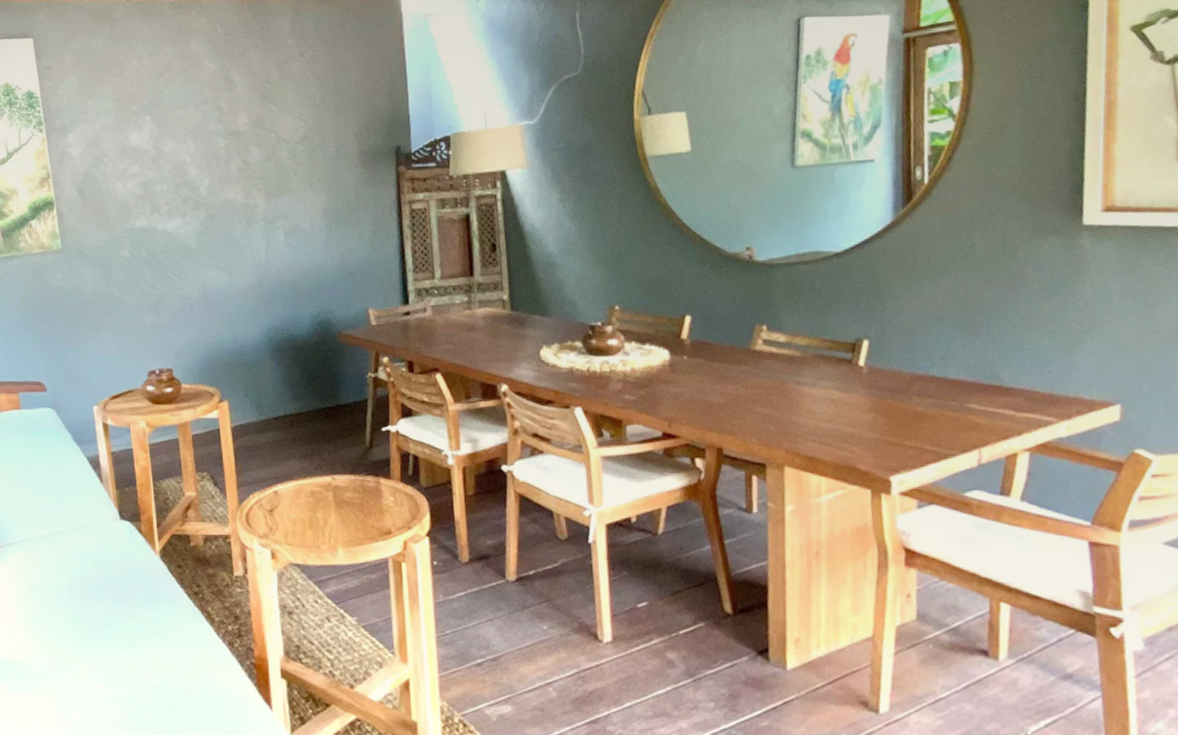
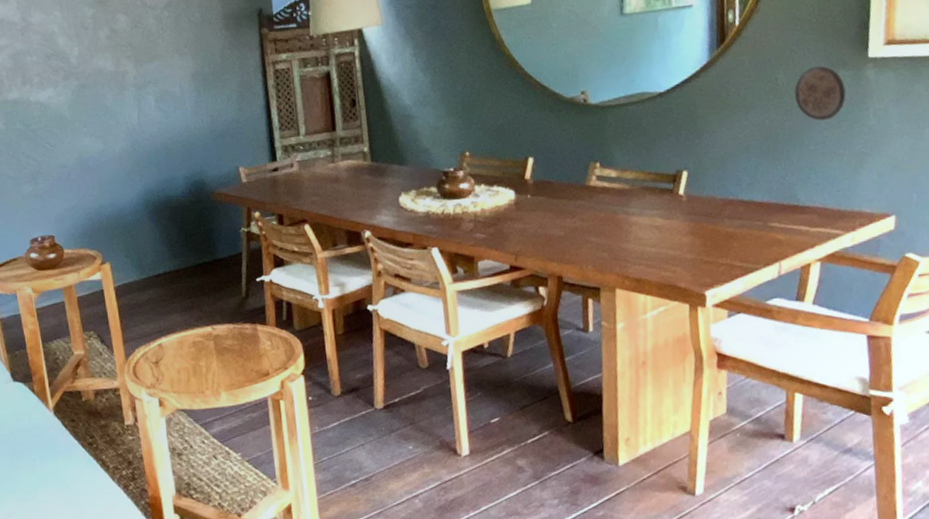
decorative medallion: none [994,231,1057,293] -> present [794,66,846,122]

